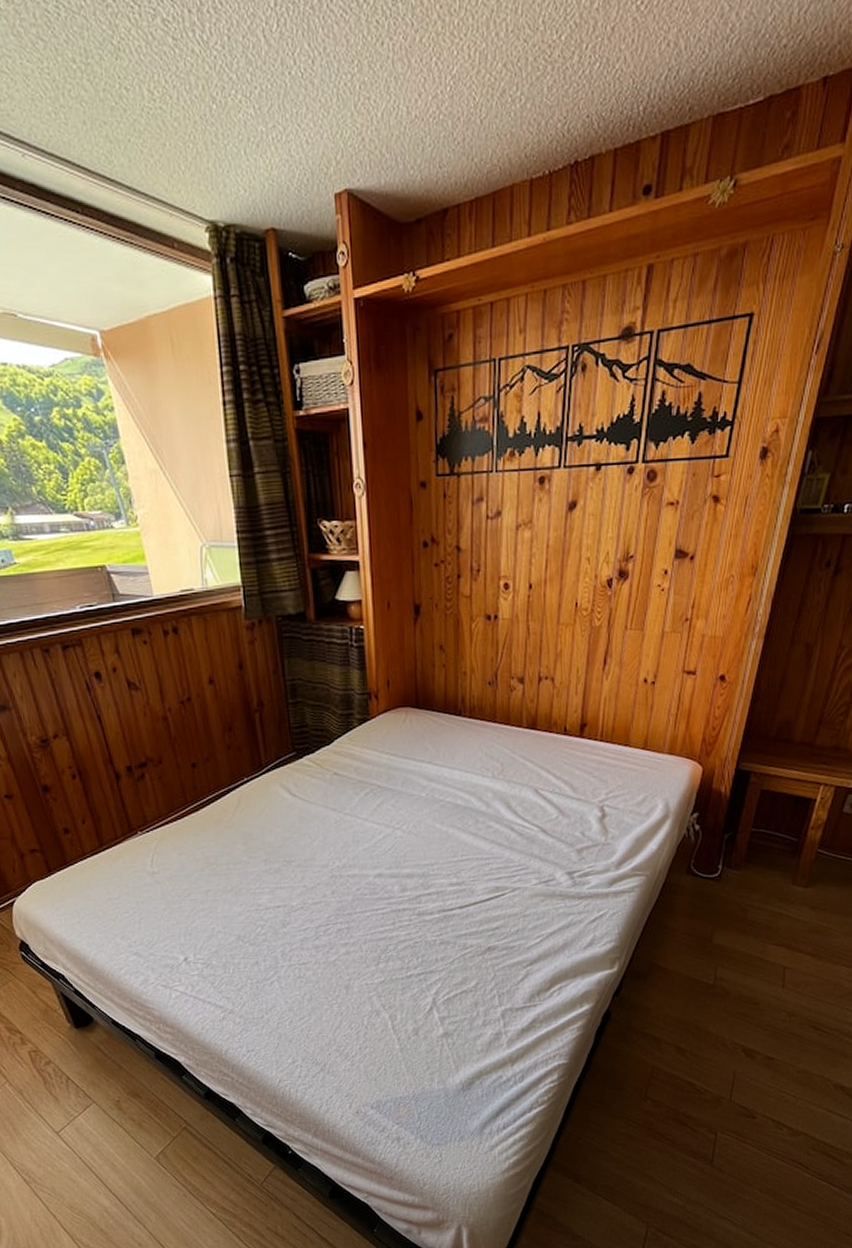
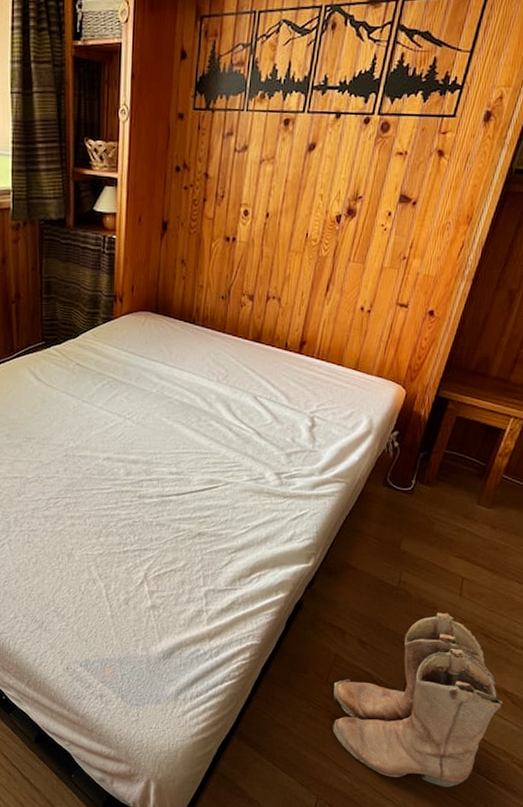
boots: none [654,1007,841,1199] -> present [332,612,503,787]

